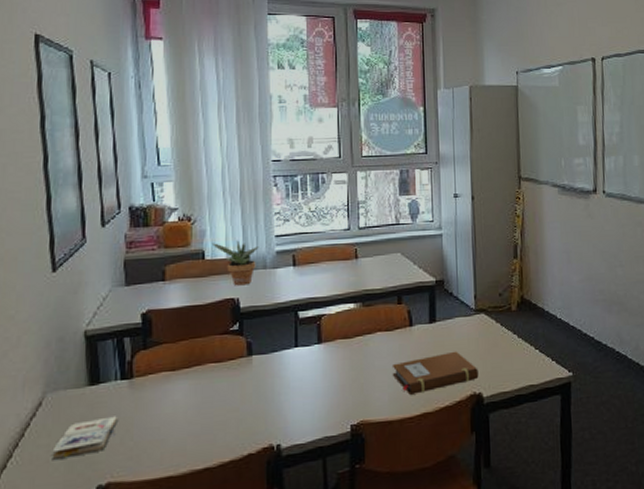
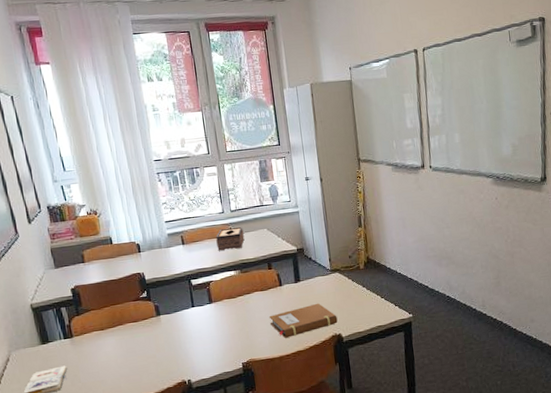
potted plant: present [211,240,259,286] -> none [116,227,154,263]
tissue box: none [336,248,372,277] -> present [216,226,245,251]

